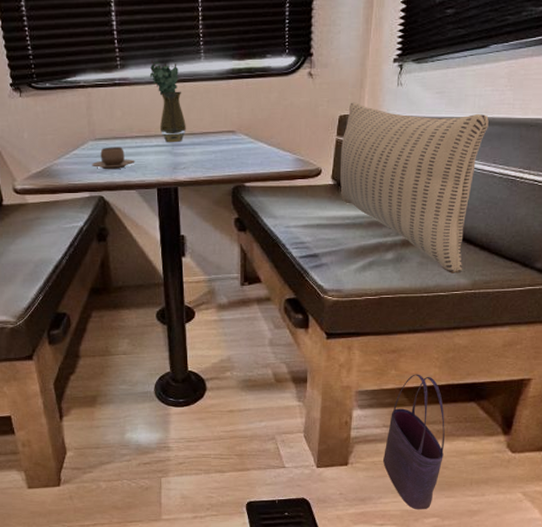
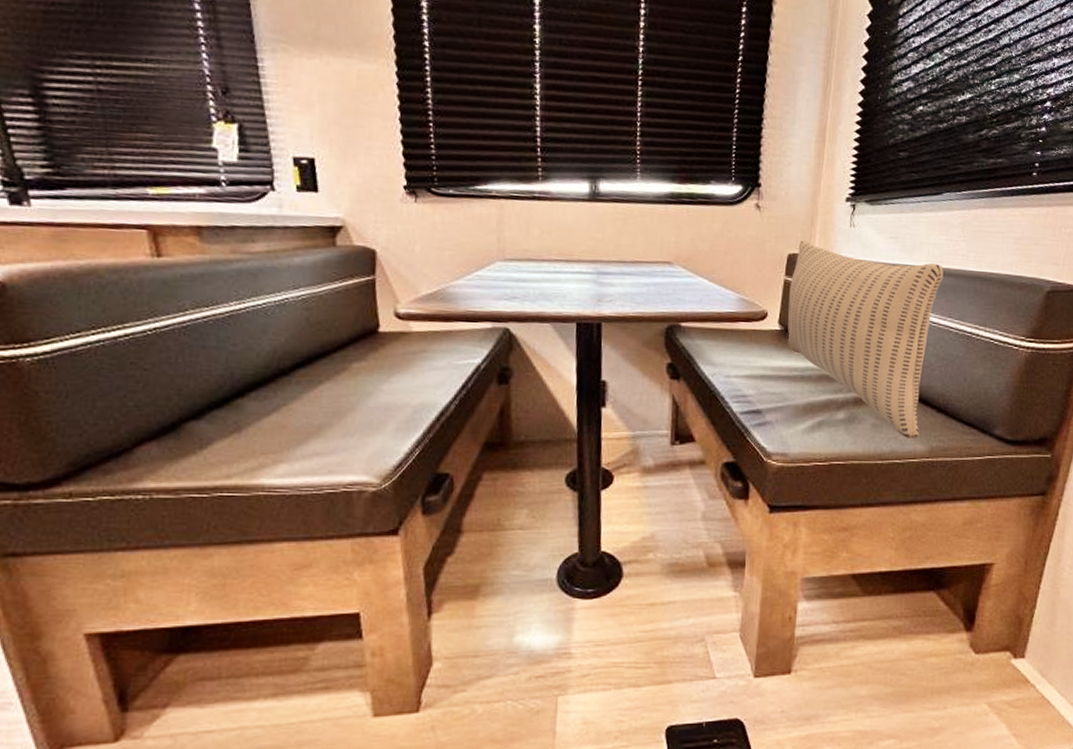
teacup: present [91,147,135,170] -> none [497,269,552,298]
vase: present [149,60,186,143] -> none [575,174,616,271]
tote bag: present [383,374,445,510] -> none [832,557,902,730]

